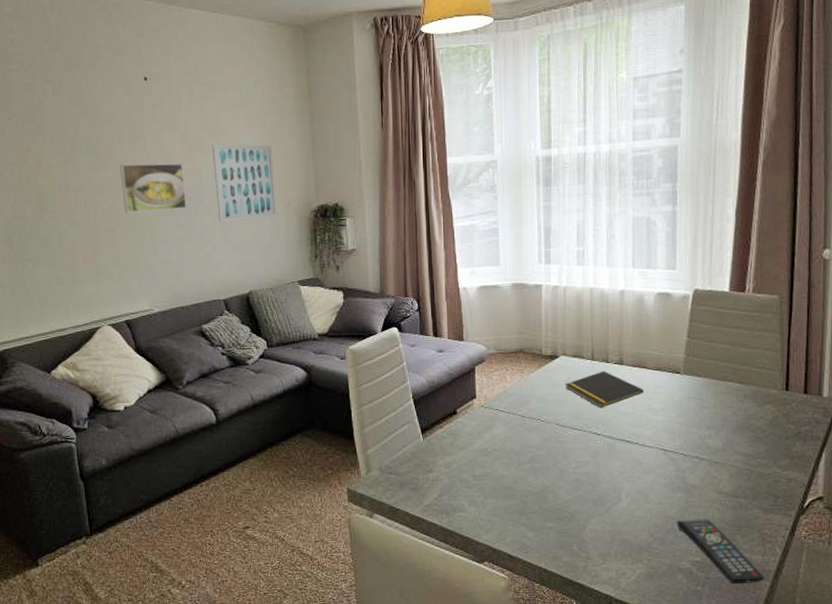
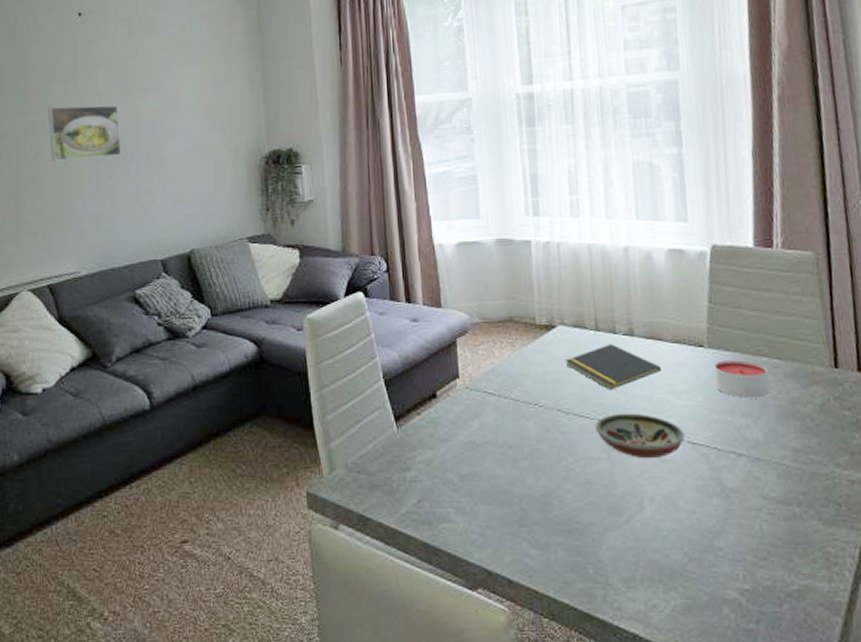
wall art: present [212,144,277,223] -> none [150,83,224,171]
decorative bowl: none [586,426,658,463] -> present [594,413,685,459]
remote control: present [677,519,765,585] -> none [716,533,835,622]
candle: none [687,384,731,415] -> present [714,360,770,398]

